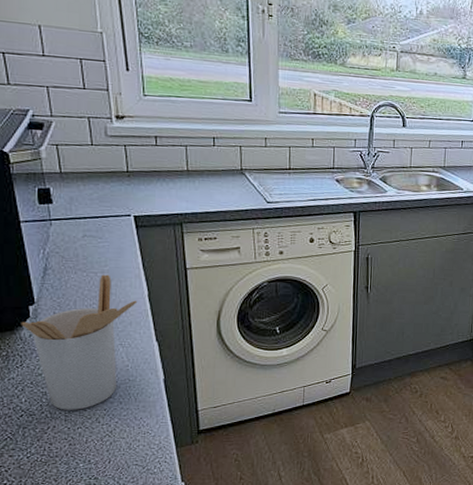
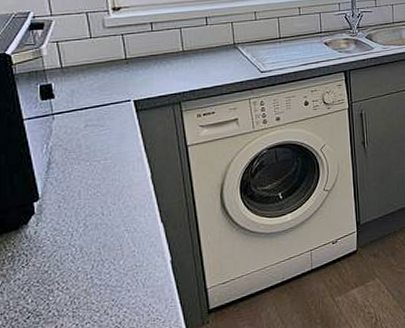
utensil holder: present [21,274,138,410] -> none [26,161,141,306]

